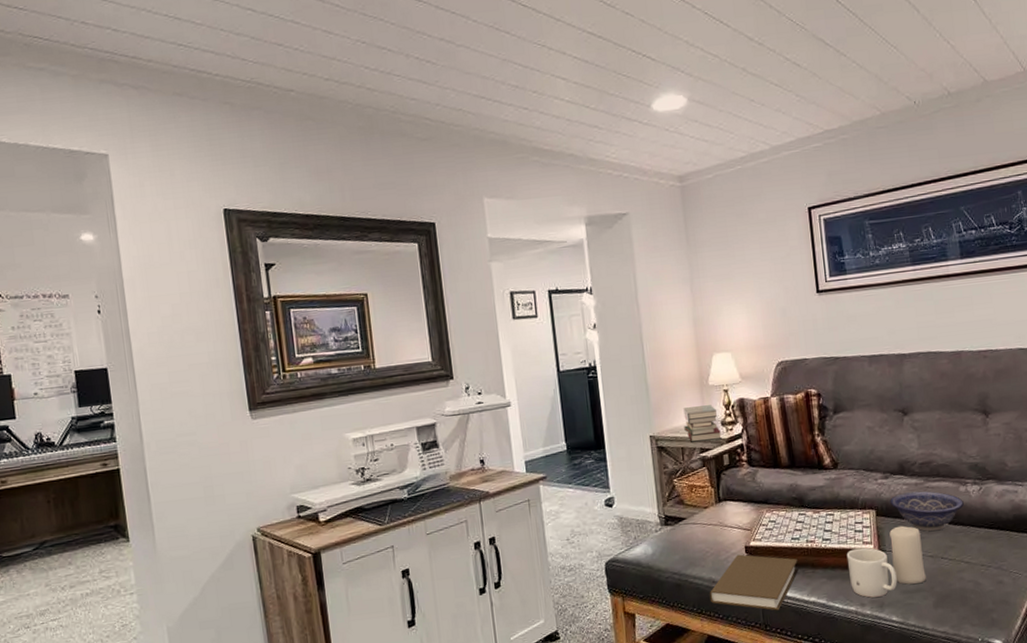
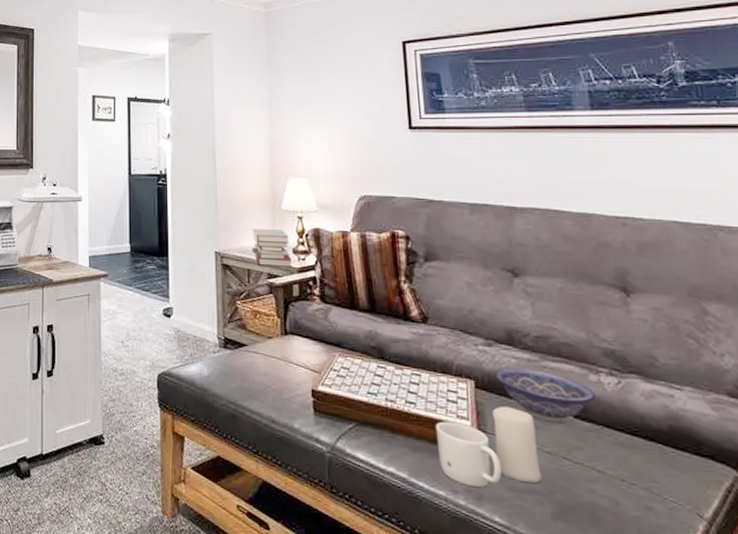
book: present [709,554,799,611] -> none [267,397,374,473]

